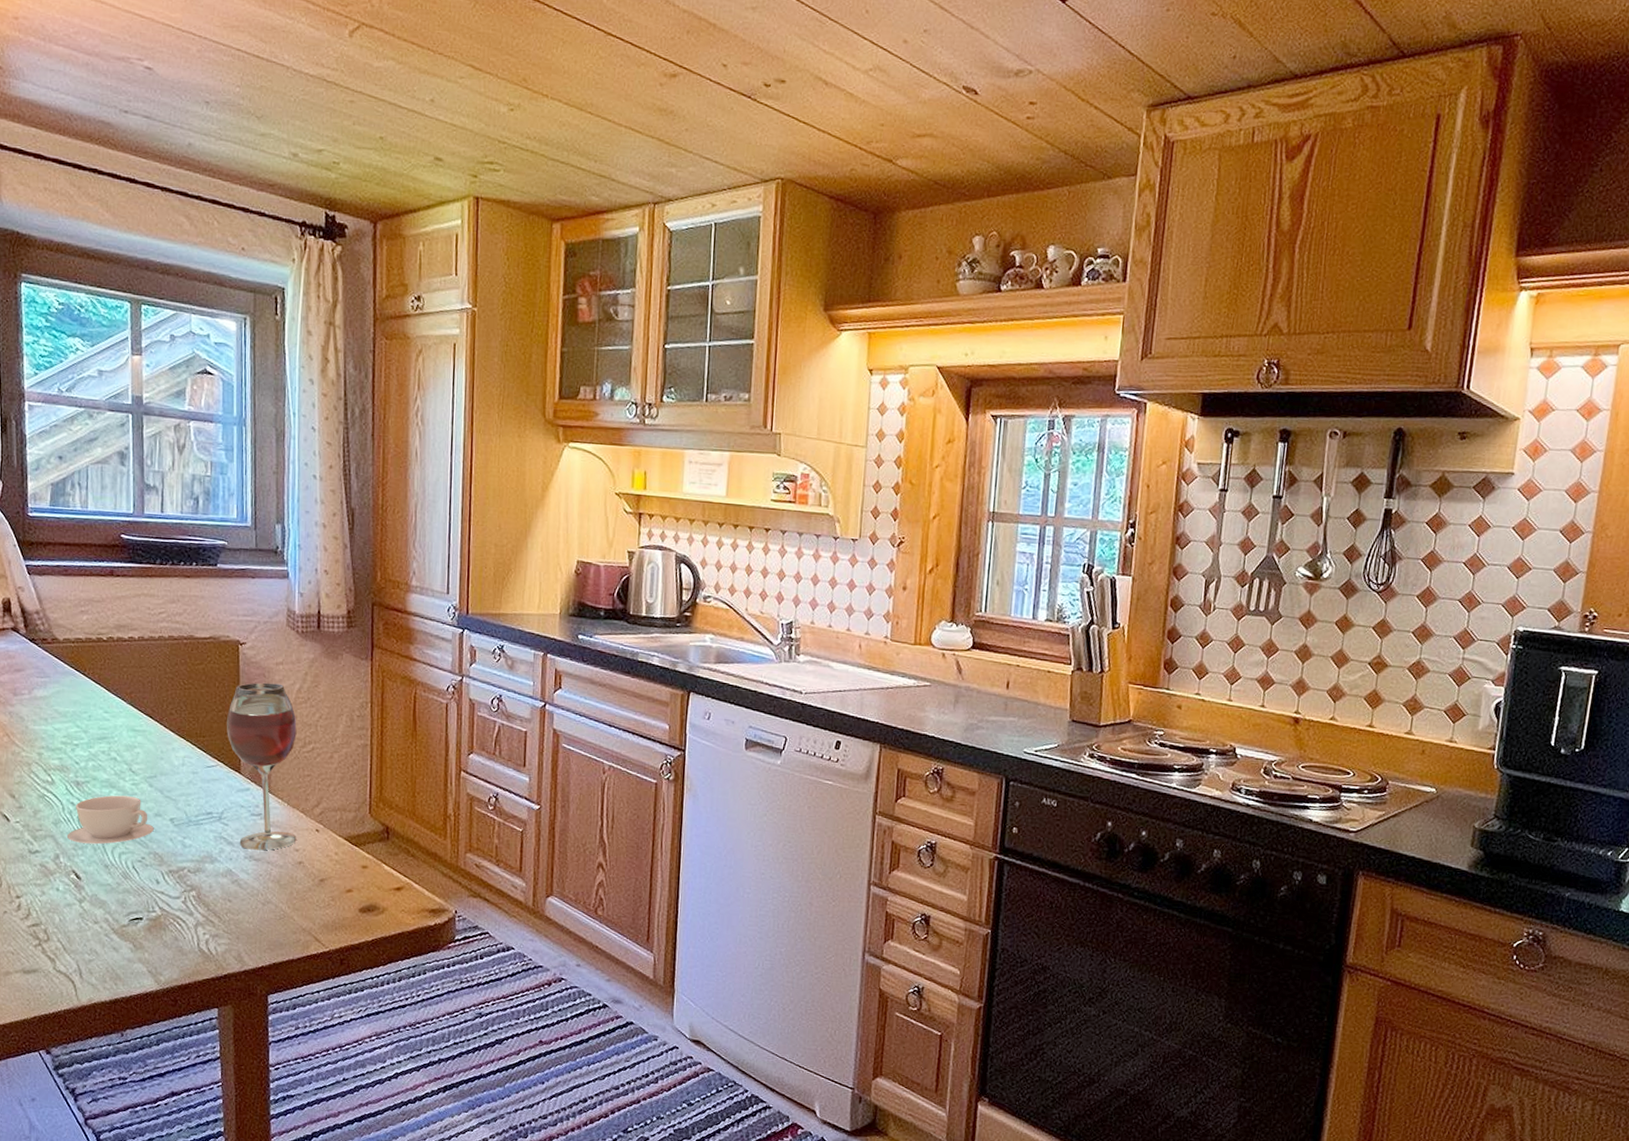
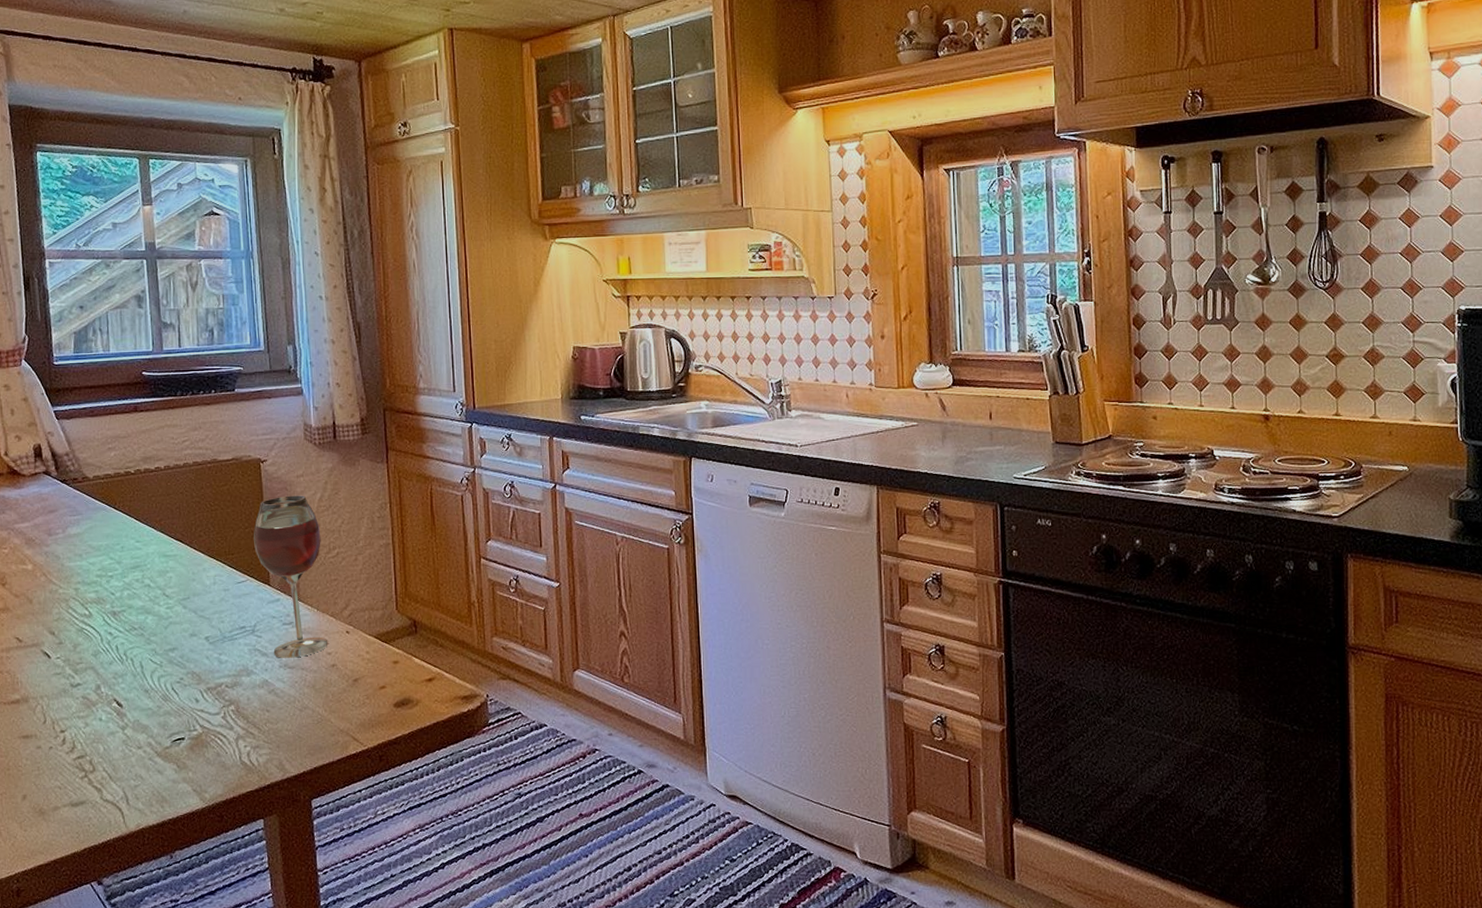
teacup: present [66,795,154,845] -> none [106,620,190,671]

